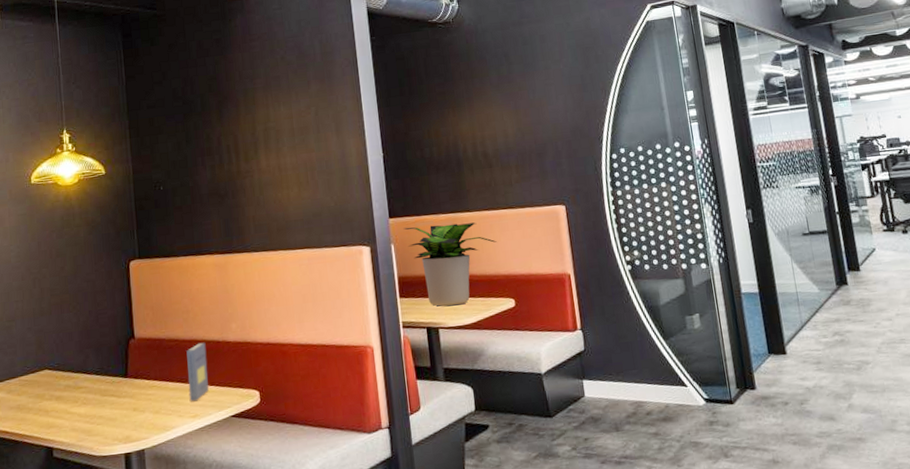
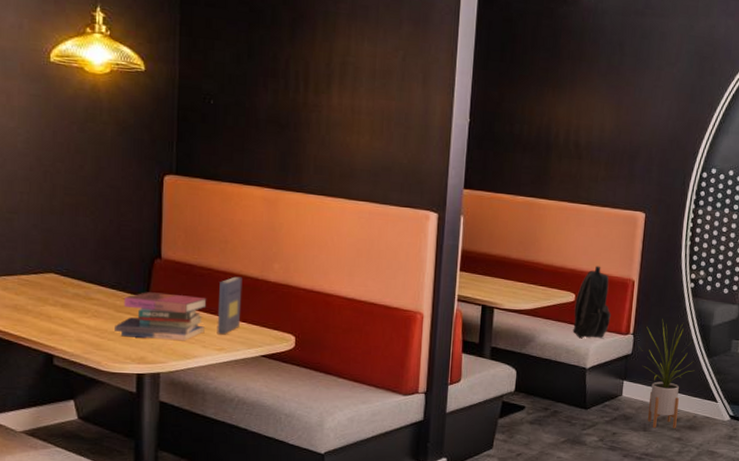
books: none [101,368,179,419] -> present [115,292,207,341]
potted plant: present [403,222,497,307] -> none [476,201,570,290]
backpack: none [515,266,555,343] -> present [572,266,611,339]
house plant: none [590,307,654,427] -> present [639,319,695,429]

